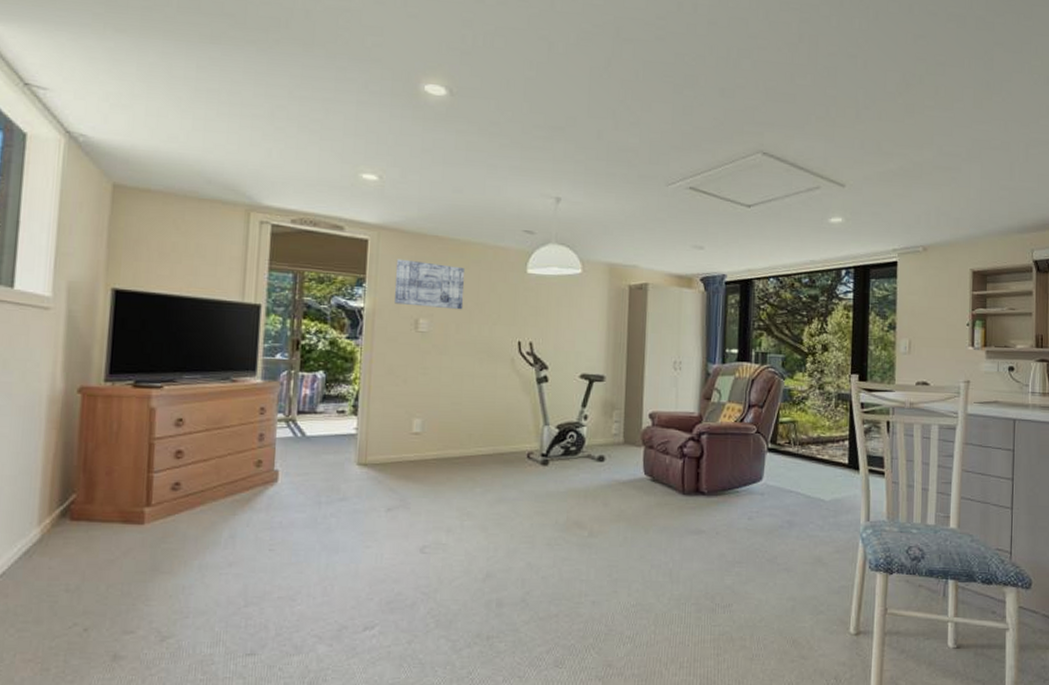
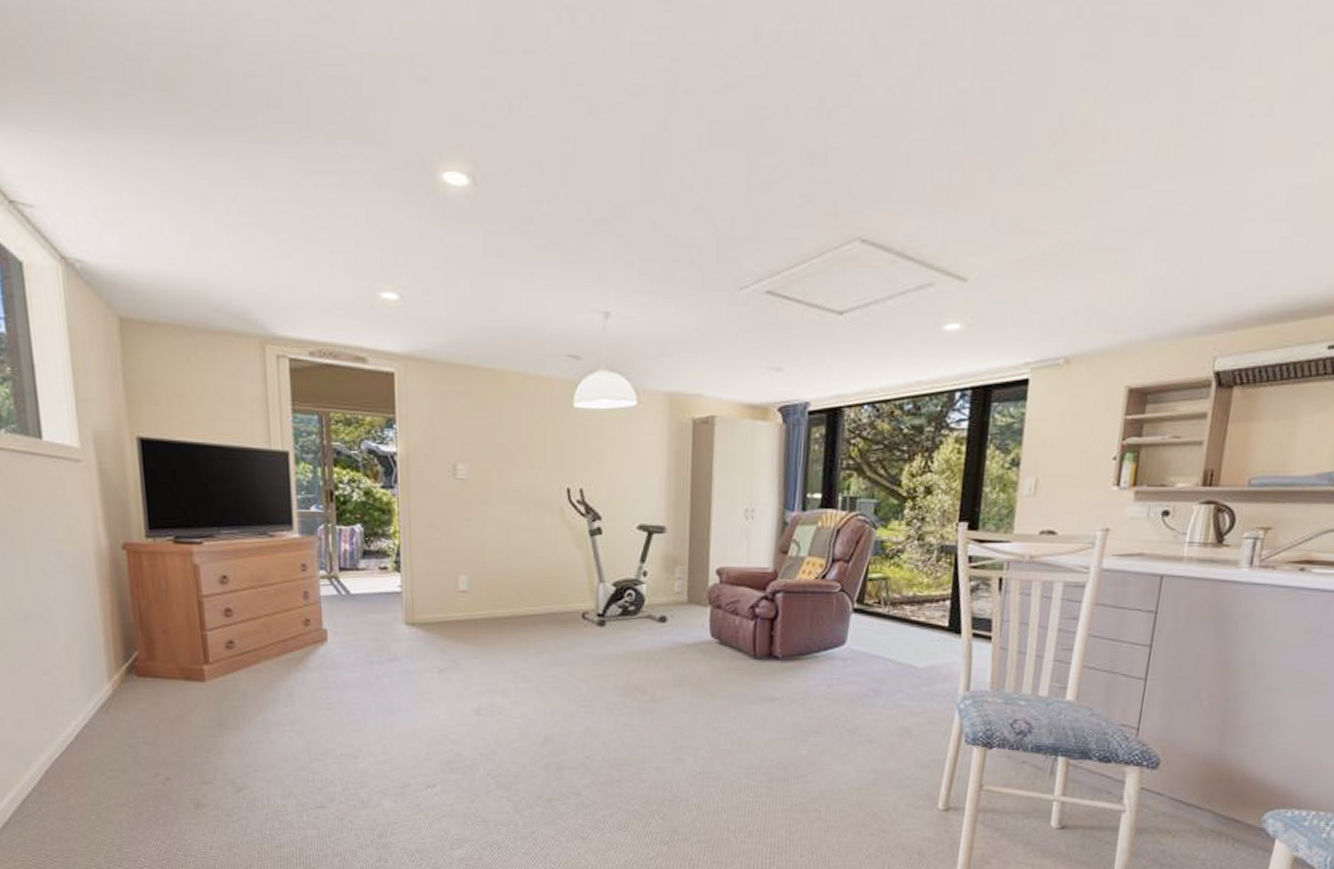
wall art: present [394,259,465,310] -> none [427,395,504,453]

